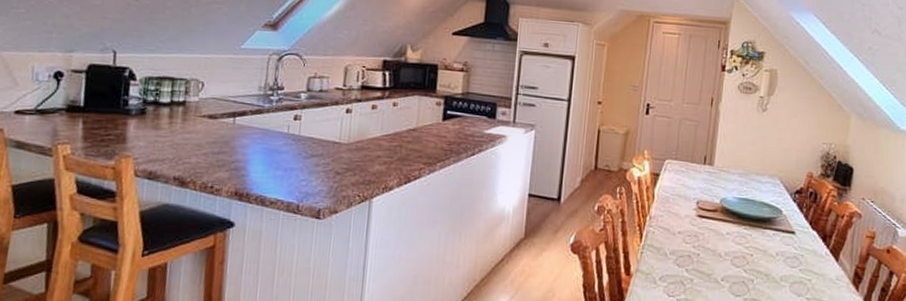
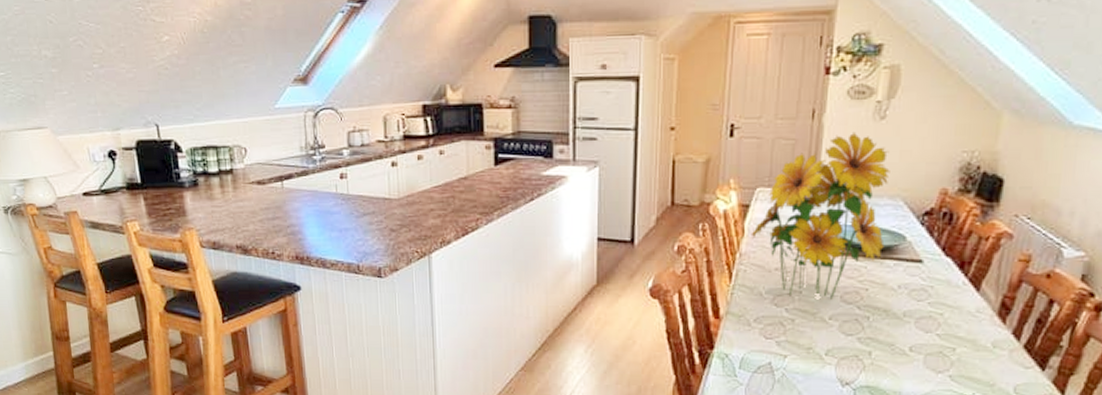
flower bouquet: none [659,119,770,263] -> present [751,131,890,300]

